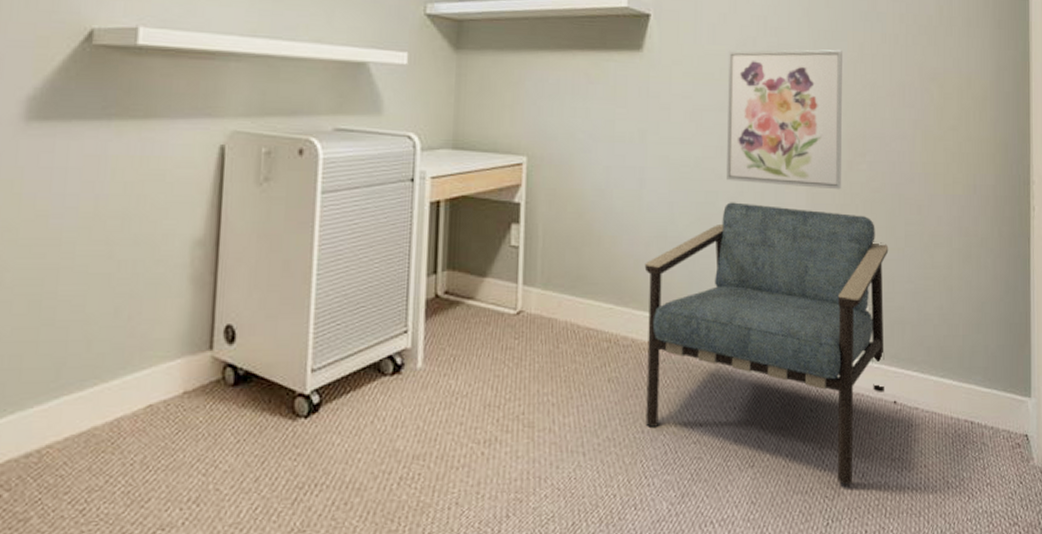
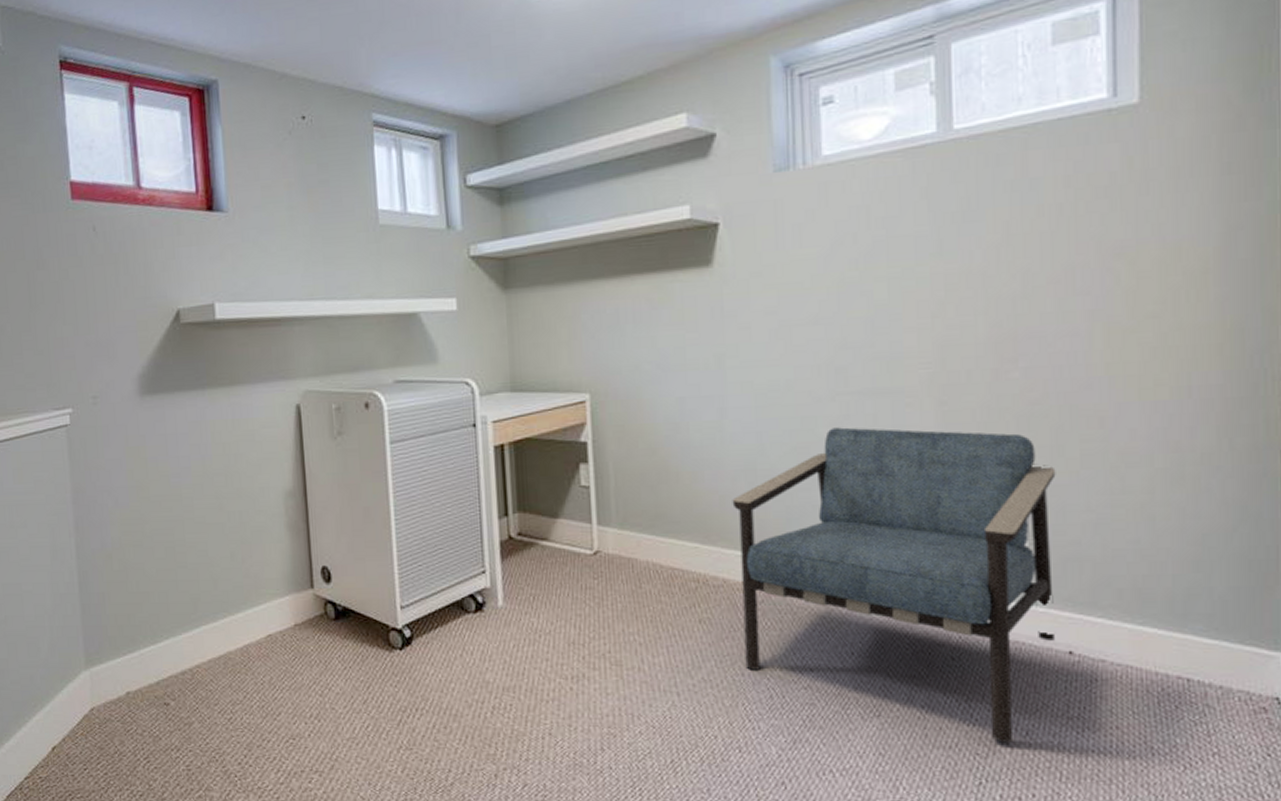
wall art: present [727,49,842,190] -> none [822,234,983,405]

